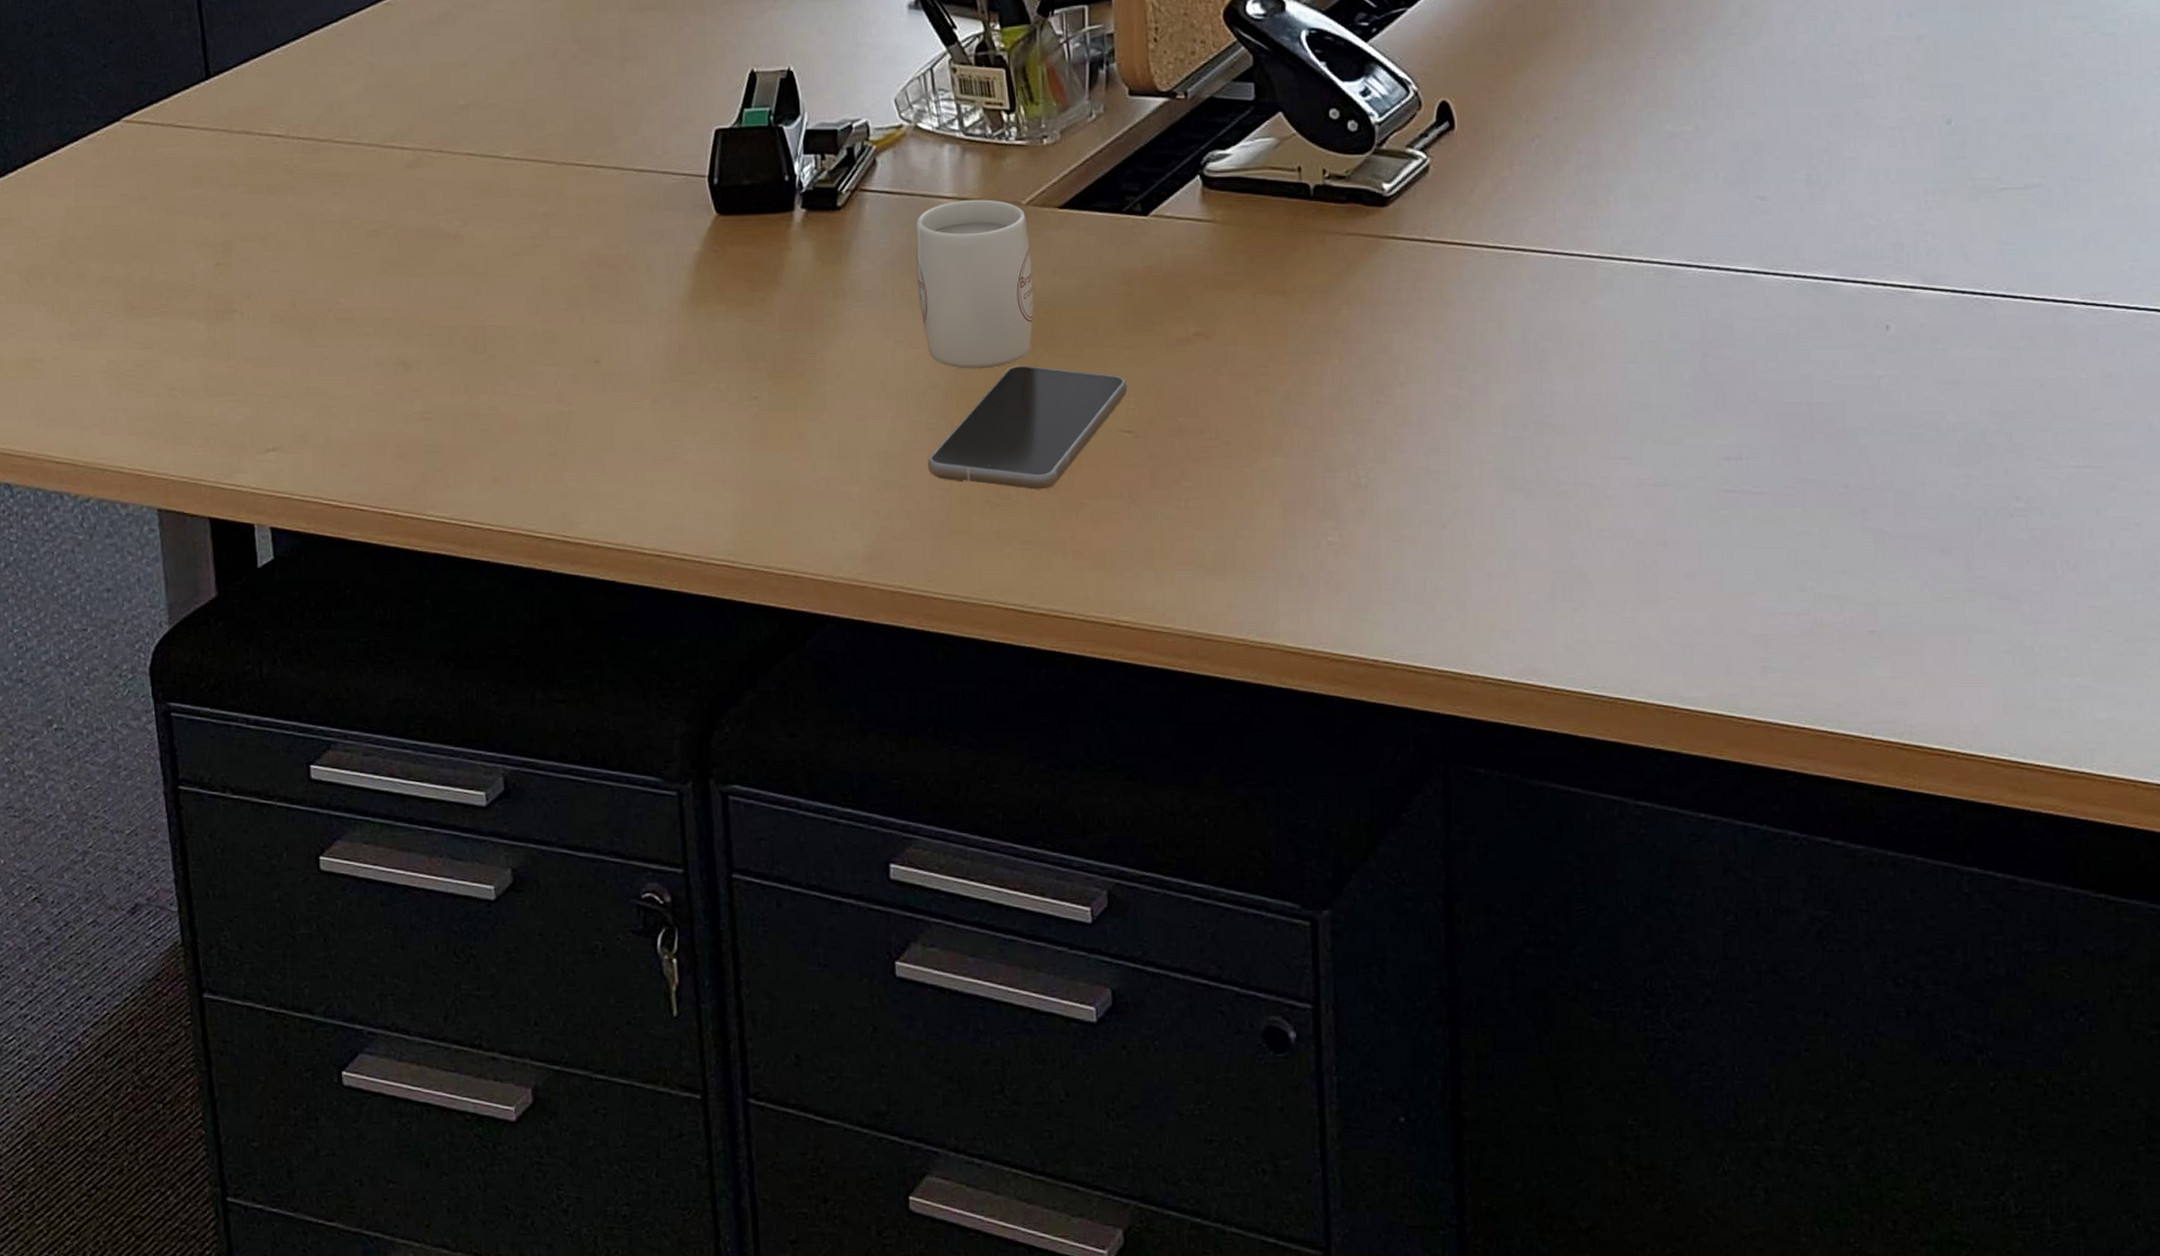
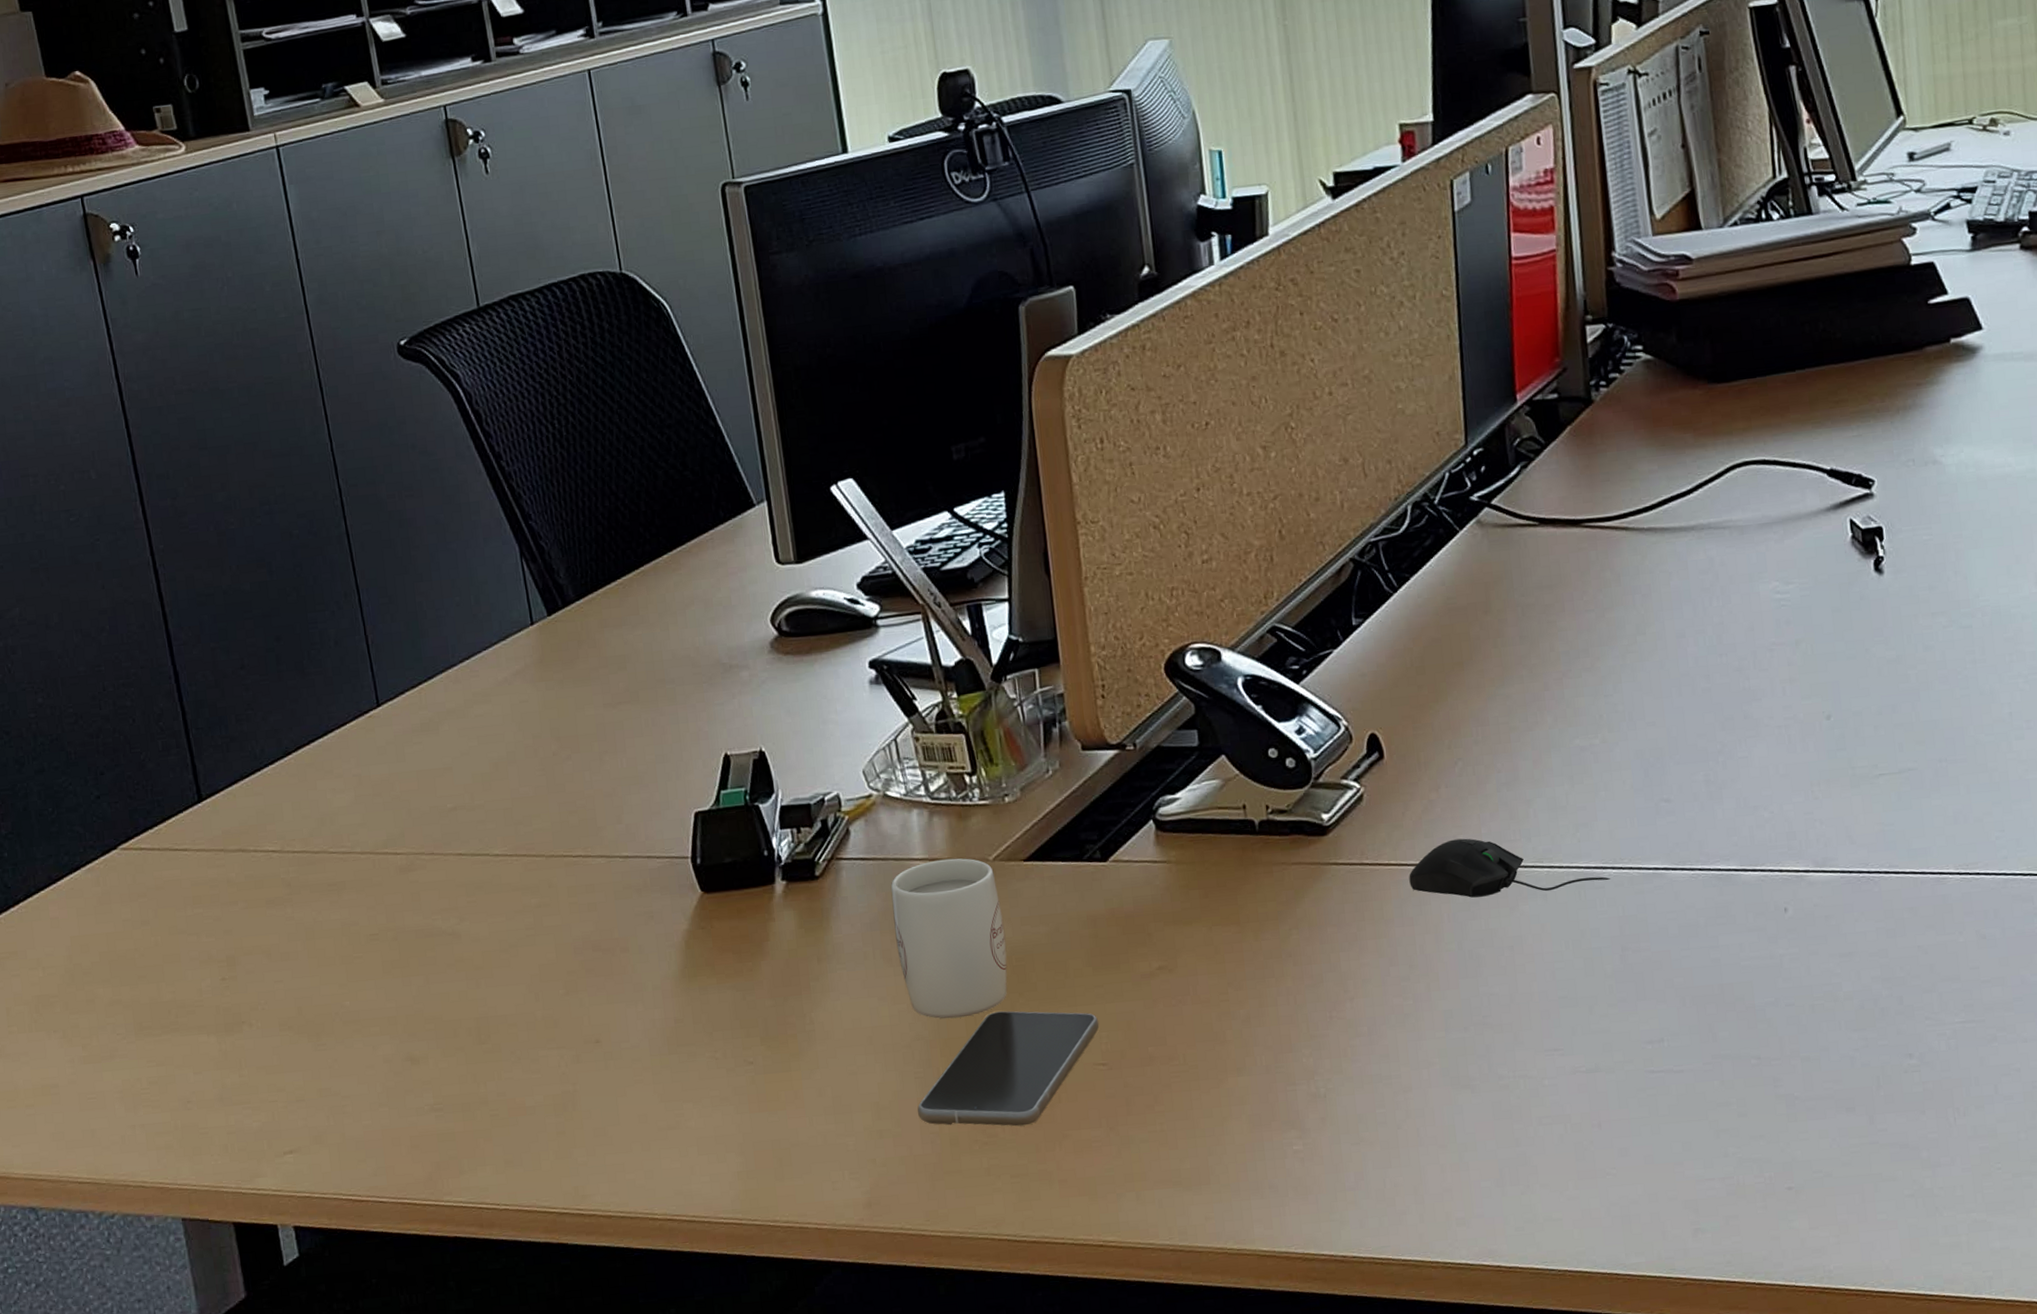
computer mouse: none [1473,221,1696,286] -> present [1409,838,1611,898]

